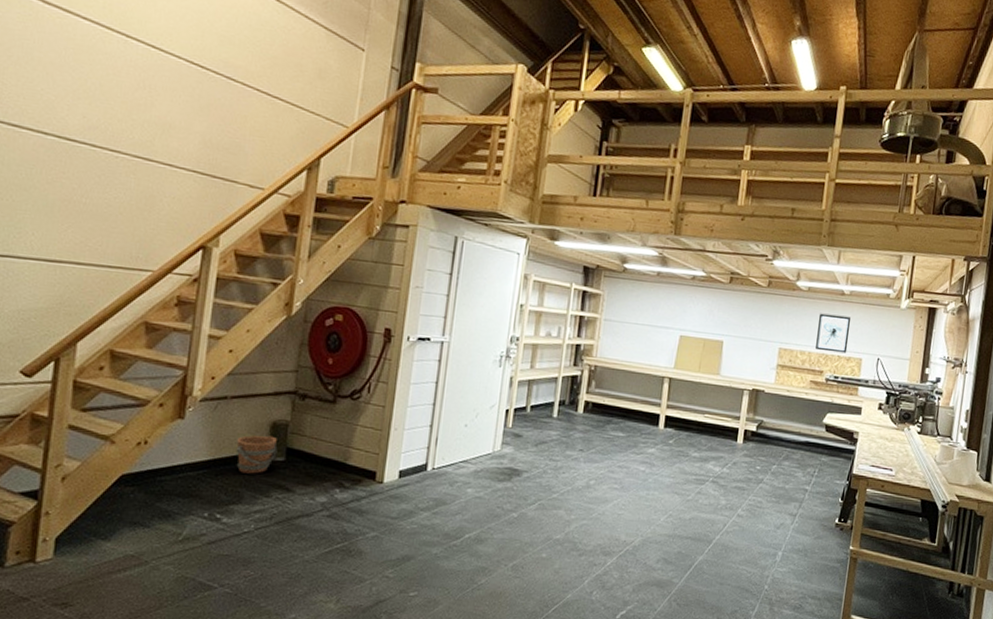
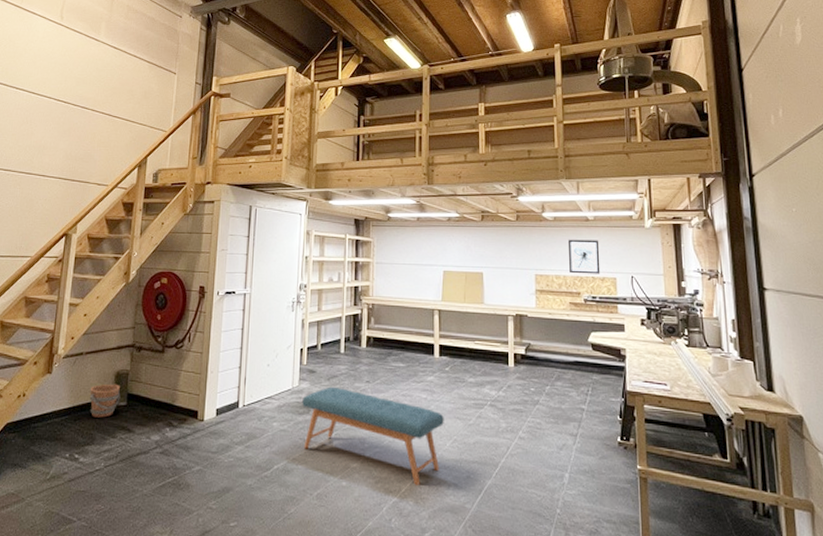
bench: none [501,453,662,559] -> present [302,386,444,485]

